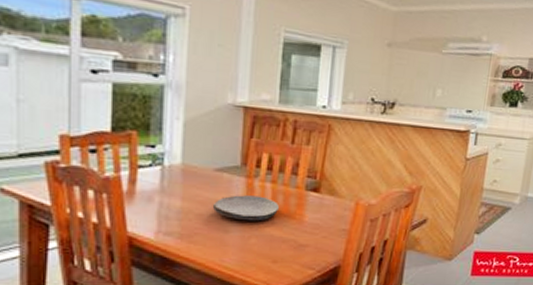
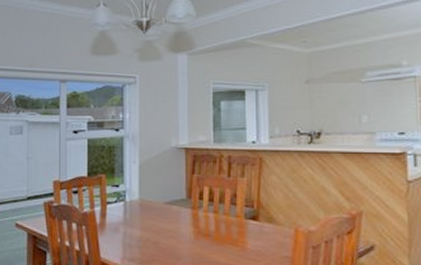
plate: present [212,195,279,221] -> none [165,224,222,249]

